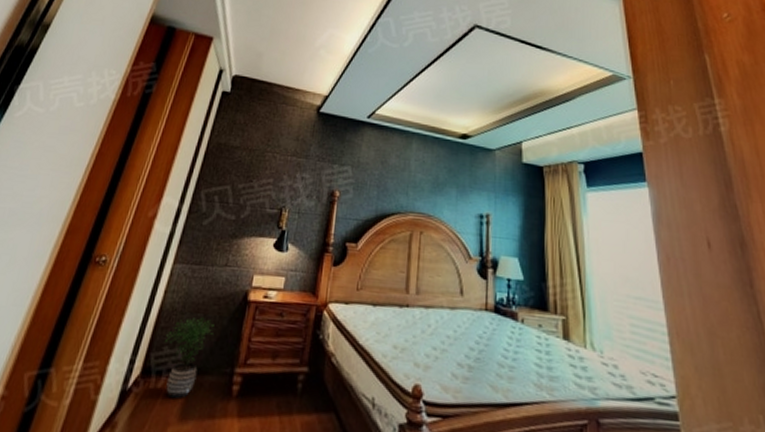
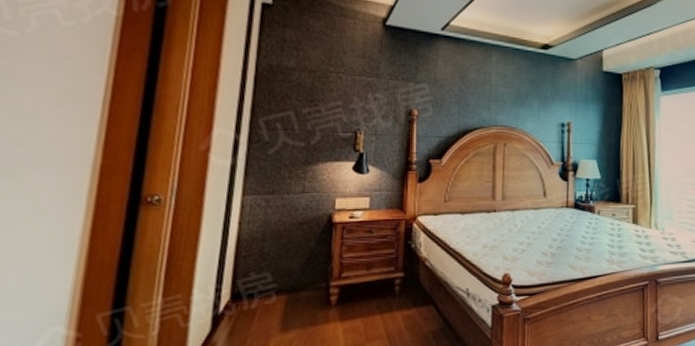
potted plant: present [164,317,214,399] -> none [249,242,301,316]

